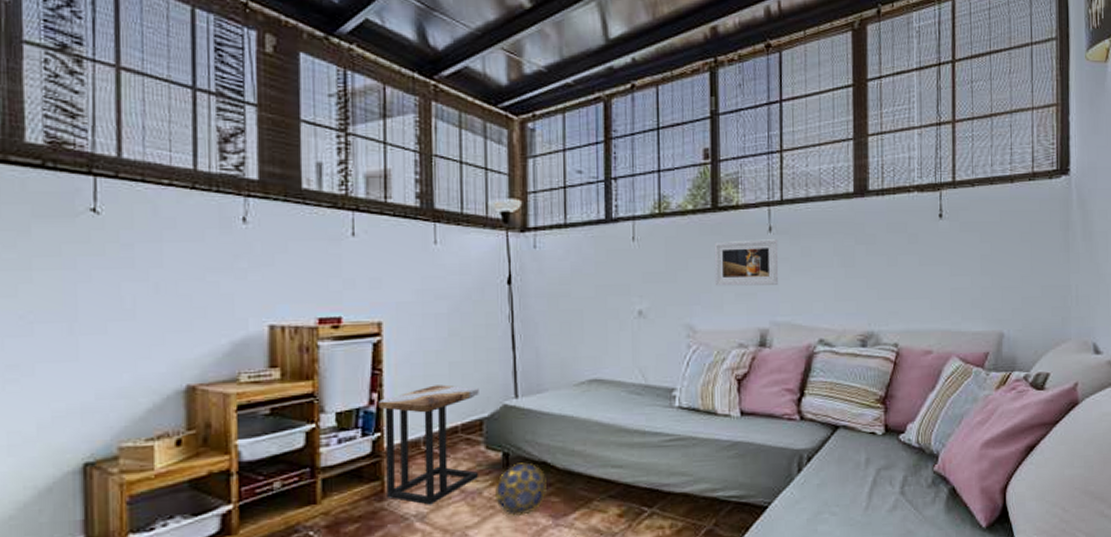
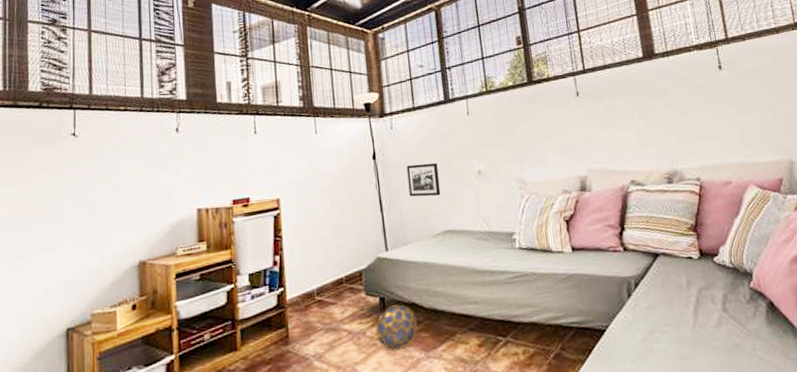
side table: present [378,384,479,505] -> none [280,244,361,346]
picture frame: none [550,295,590,337] -> present [406,162,441,197]
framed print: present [714,239,779,286] -> none [533,101,590,145]

